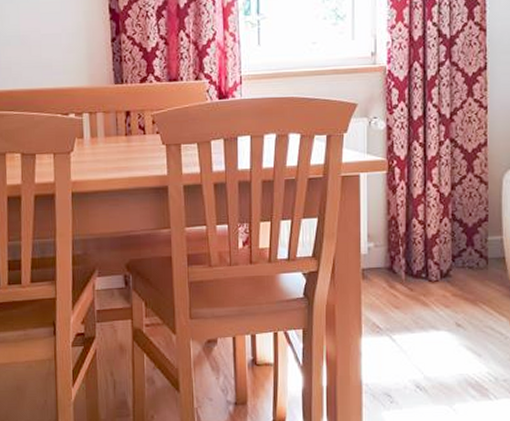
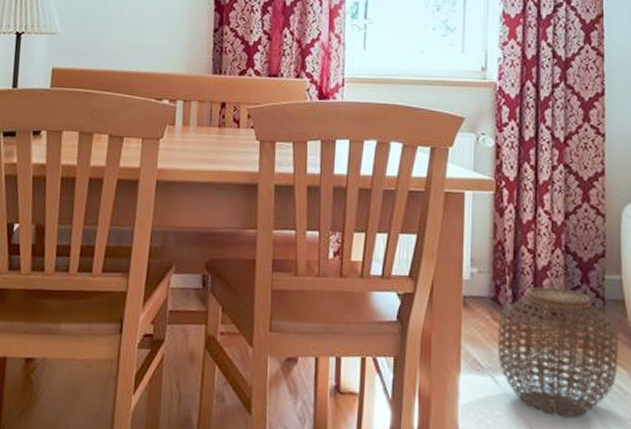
woven basket: none [394,252,500,363] -> present [498,286,619,417]

